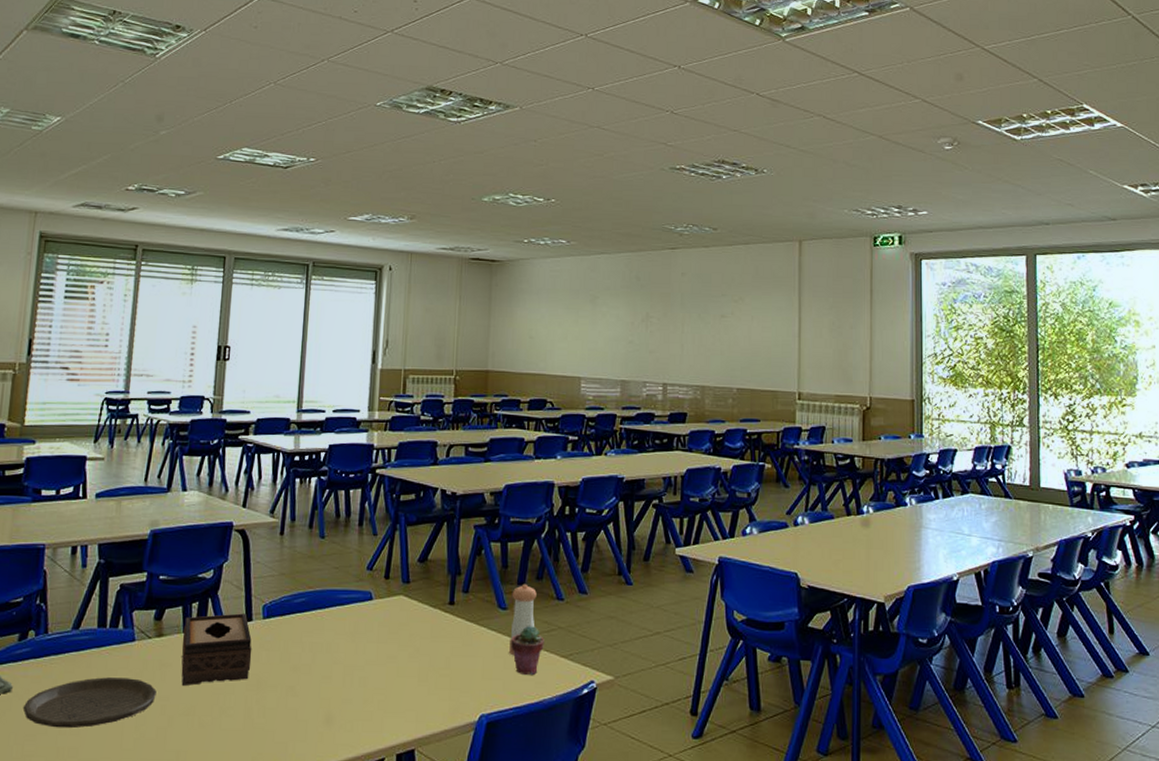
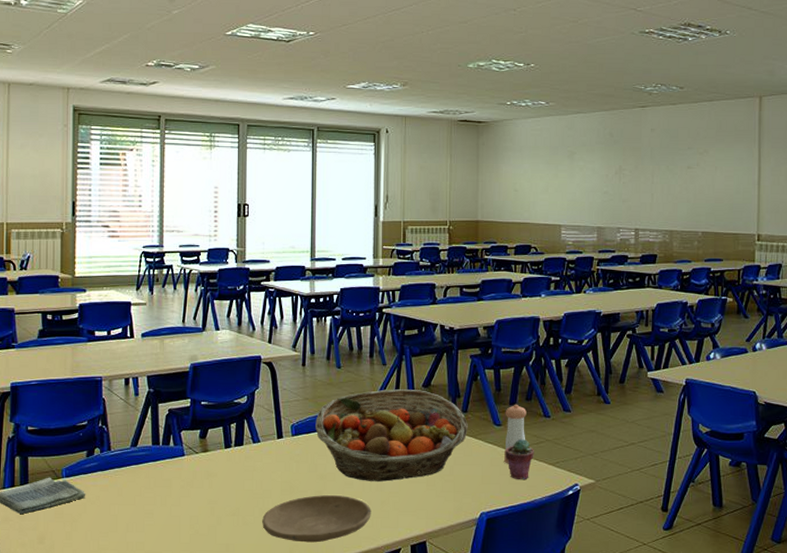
plate: present [22,677,157,729] -> none [95,486,206,527]
tissue box: present [181,613,252,687] -> none [224,432,284,492]
plate: none [221,691,352,750] -> present [262,495,371,543]
fruit basket: none [291,564,469,675] -> present [315,389,468,482]

